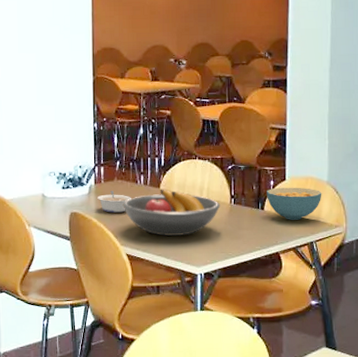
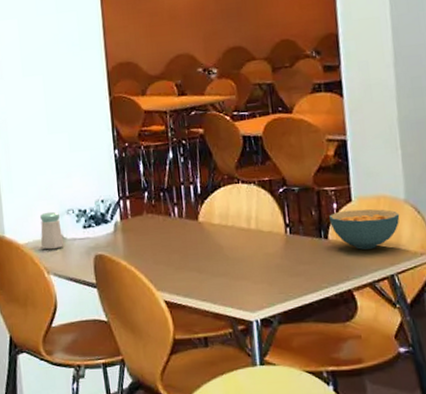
salt shaker: none [25,173,45,206] -> present [40,211,64,250]
legume: present [97,191,131,213] -> none [125,227,165,253]
fruit bowl: present [123,190,221,236] -> none [155,222,274,277]

